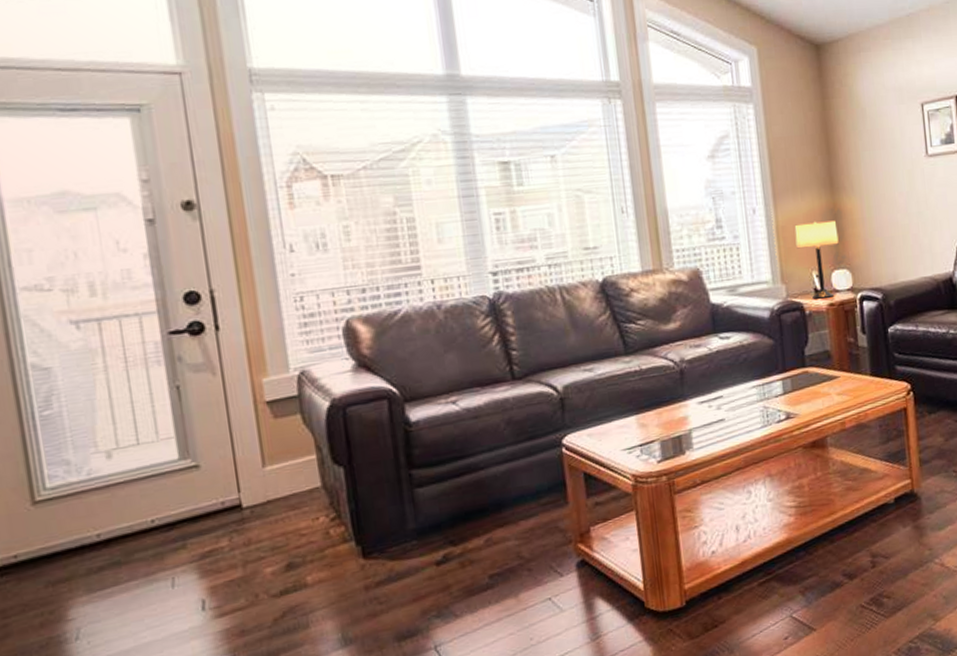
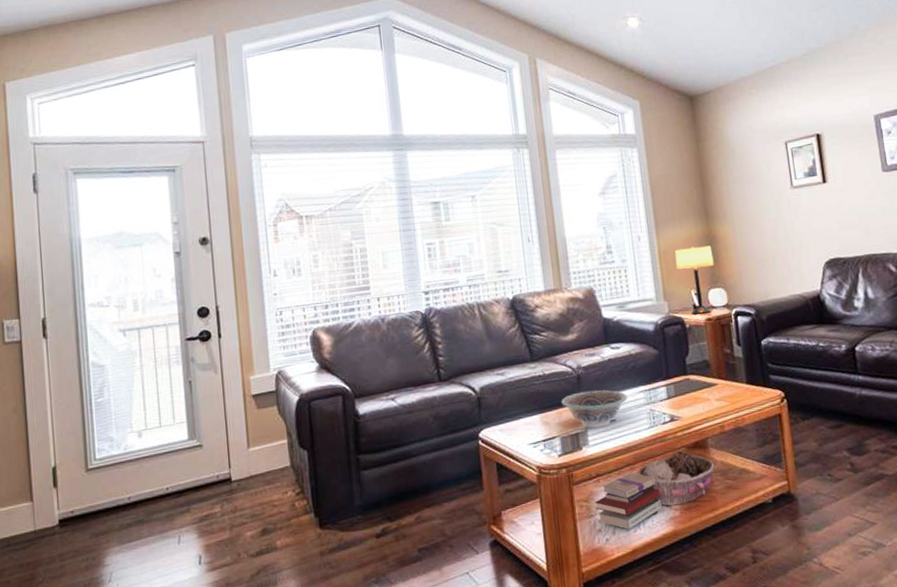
decorative bowl: none [661,385,738,430] -> present [561,390,628,429]
books: none [699,477,775,540] -> present [595,472,662,529]
decorative basket: none [747,451,834,513] -> present [636,451,715,507]

